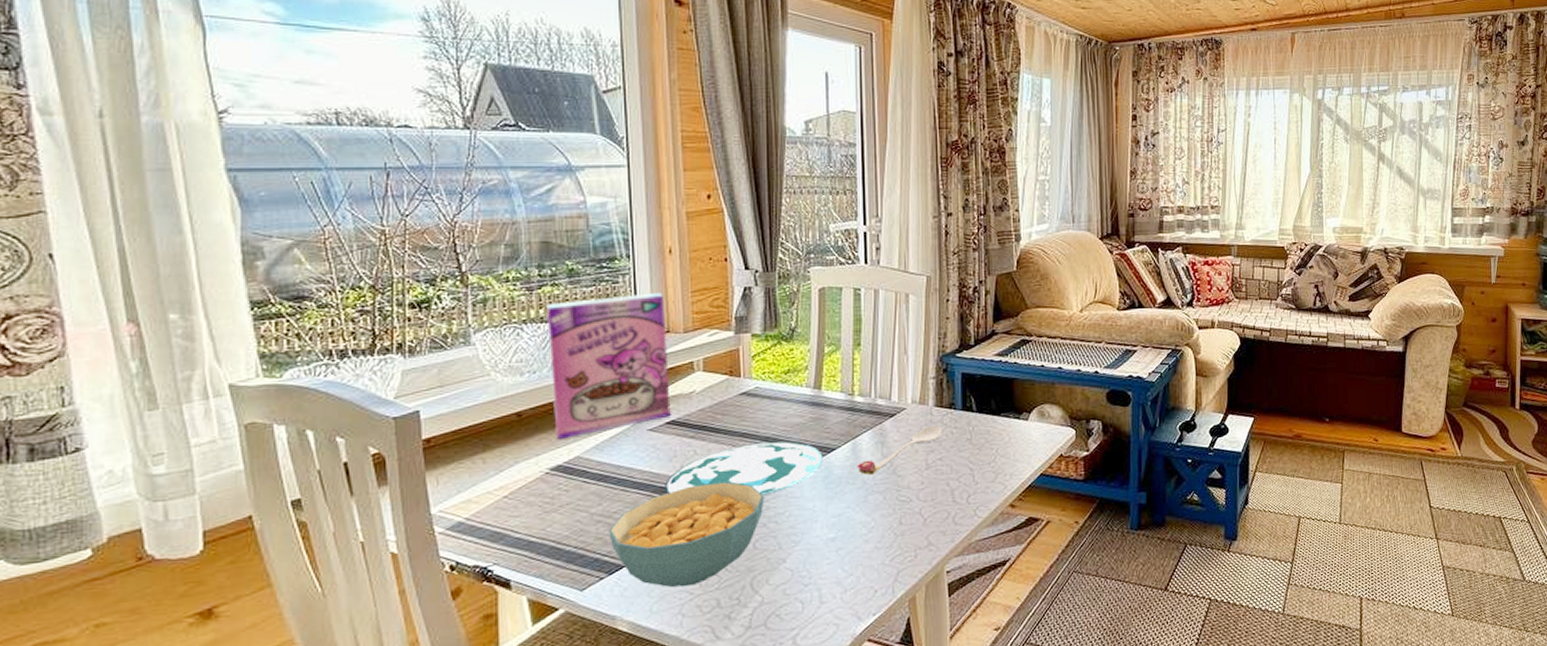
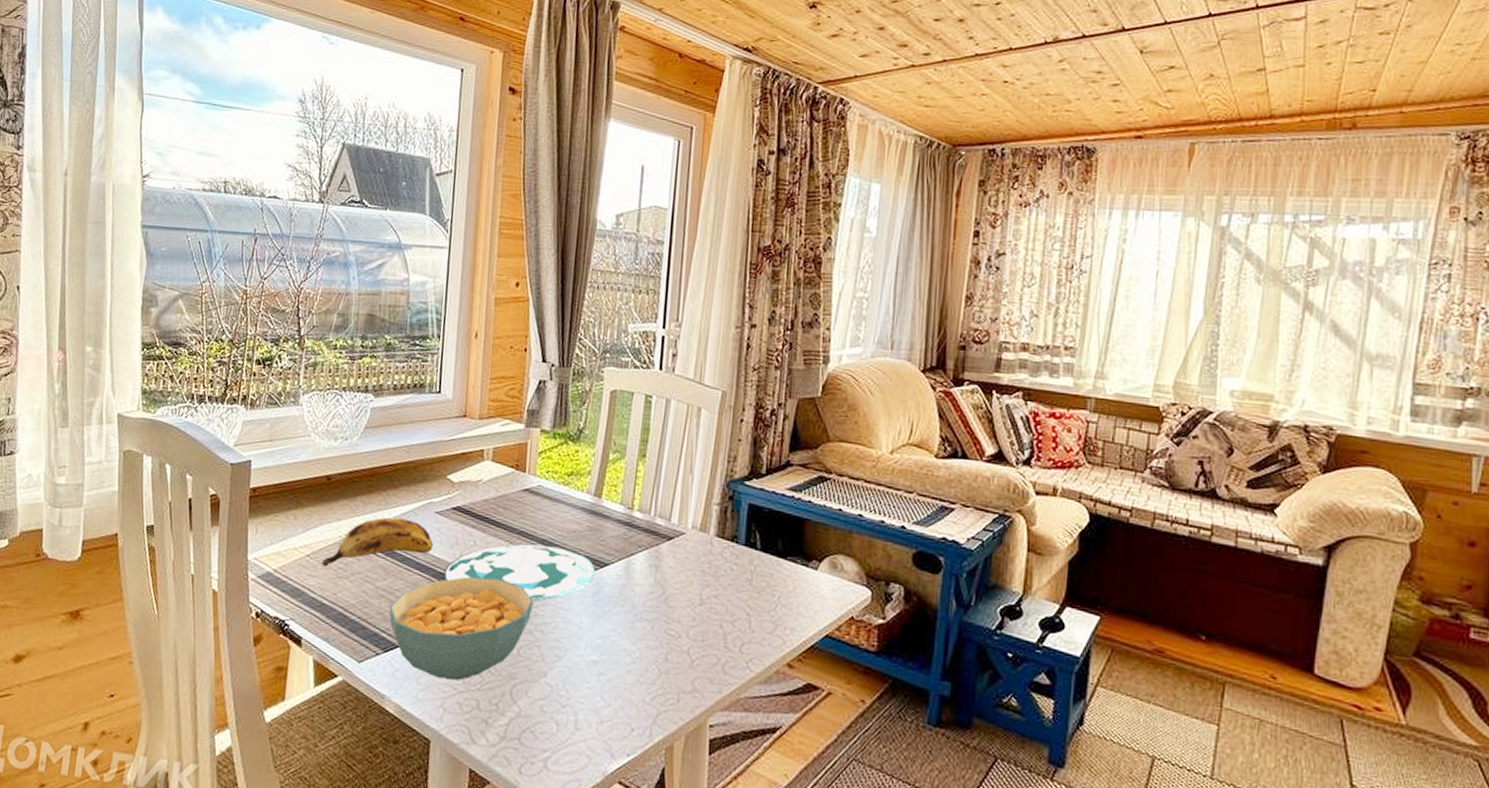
banana: none [523,441,650,505] -> present [321,517,434,567]
cereal box: present [546,292,671,439] -> none [356,374,465,508]
spoon: present [857,425,942,475] -> none [628,556,722,600]

